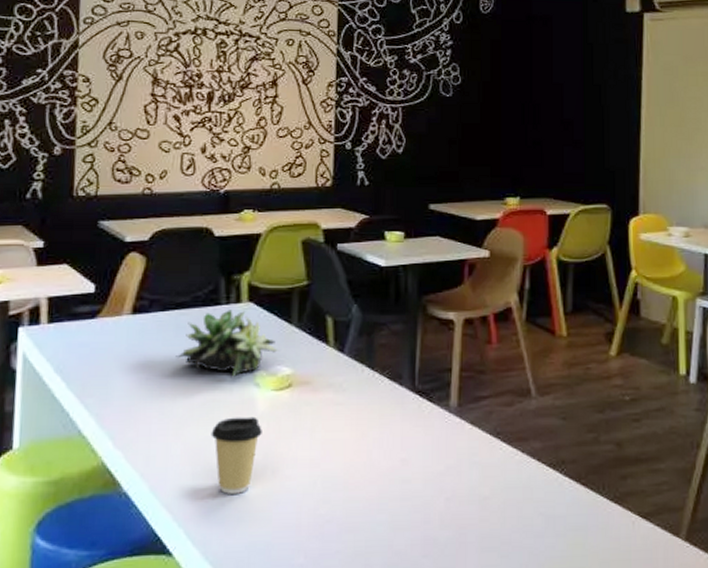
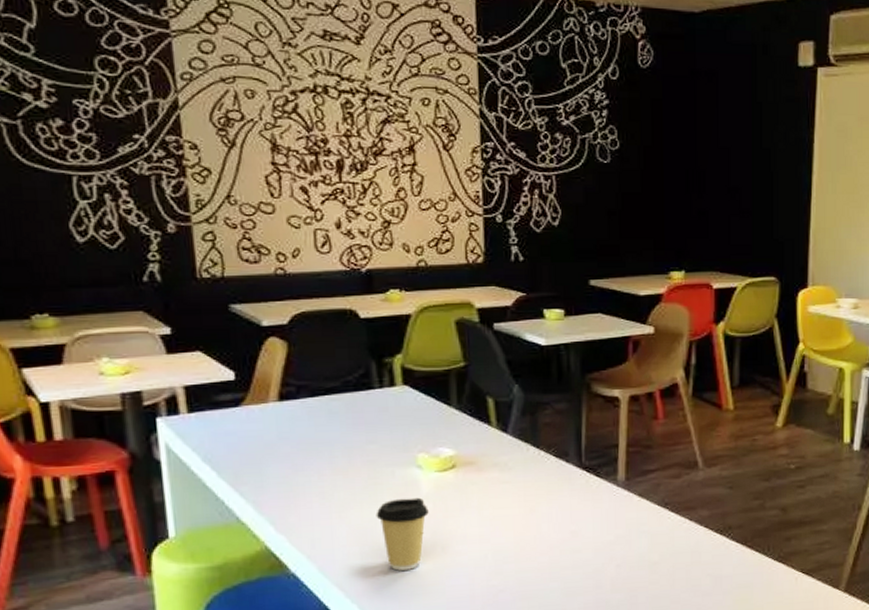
succulent plant: present [176,310,279,378] -> none [331,393,440,461]

